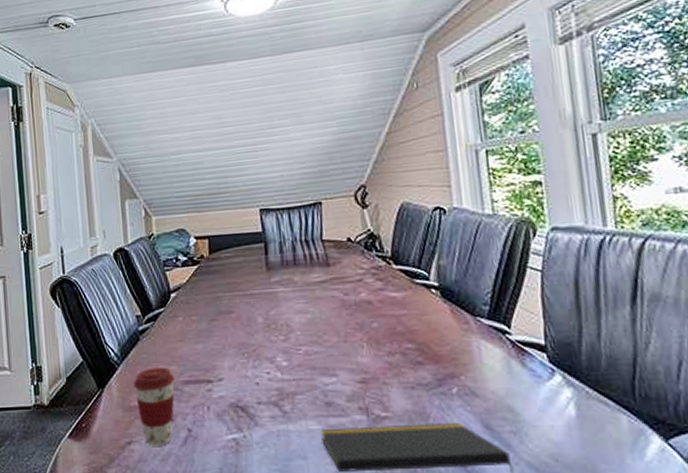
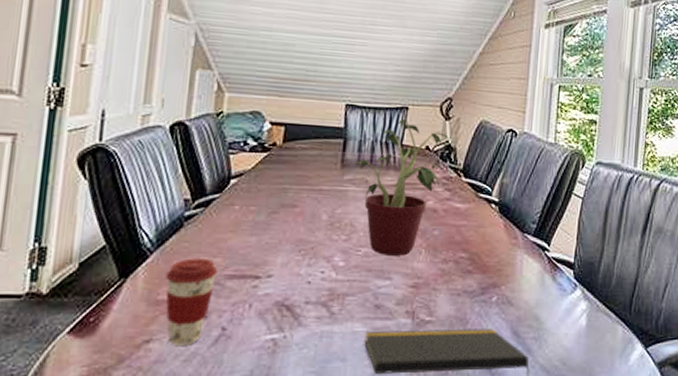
potted plant: none [280,213,371,352] -> present [355,118,450,256]

